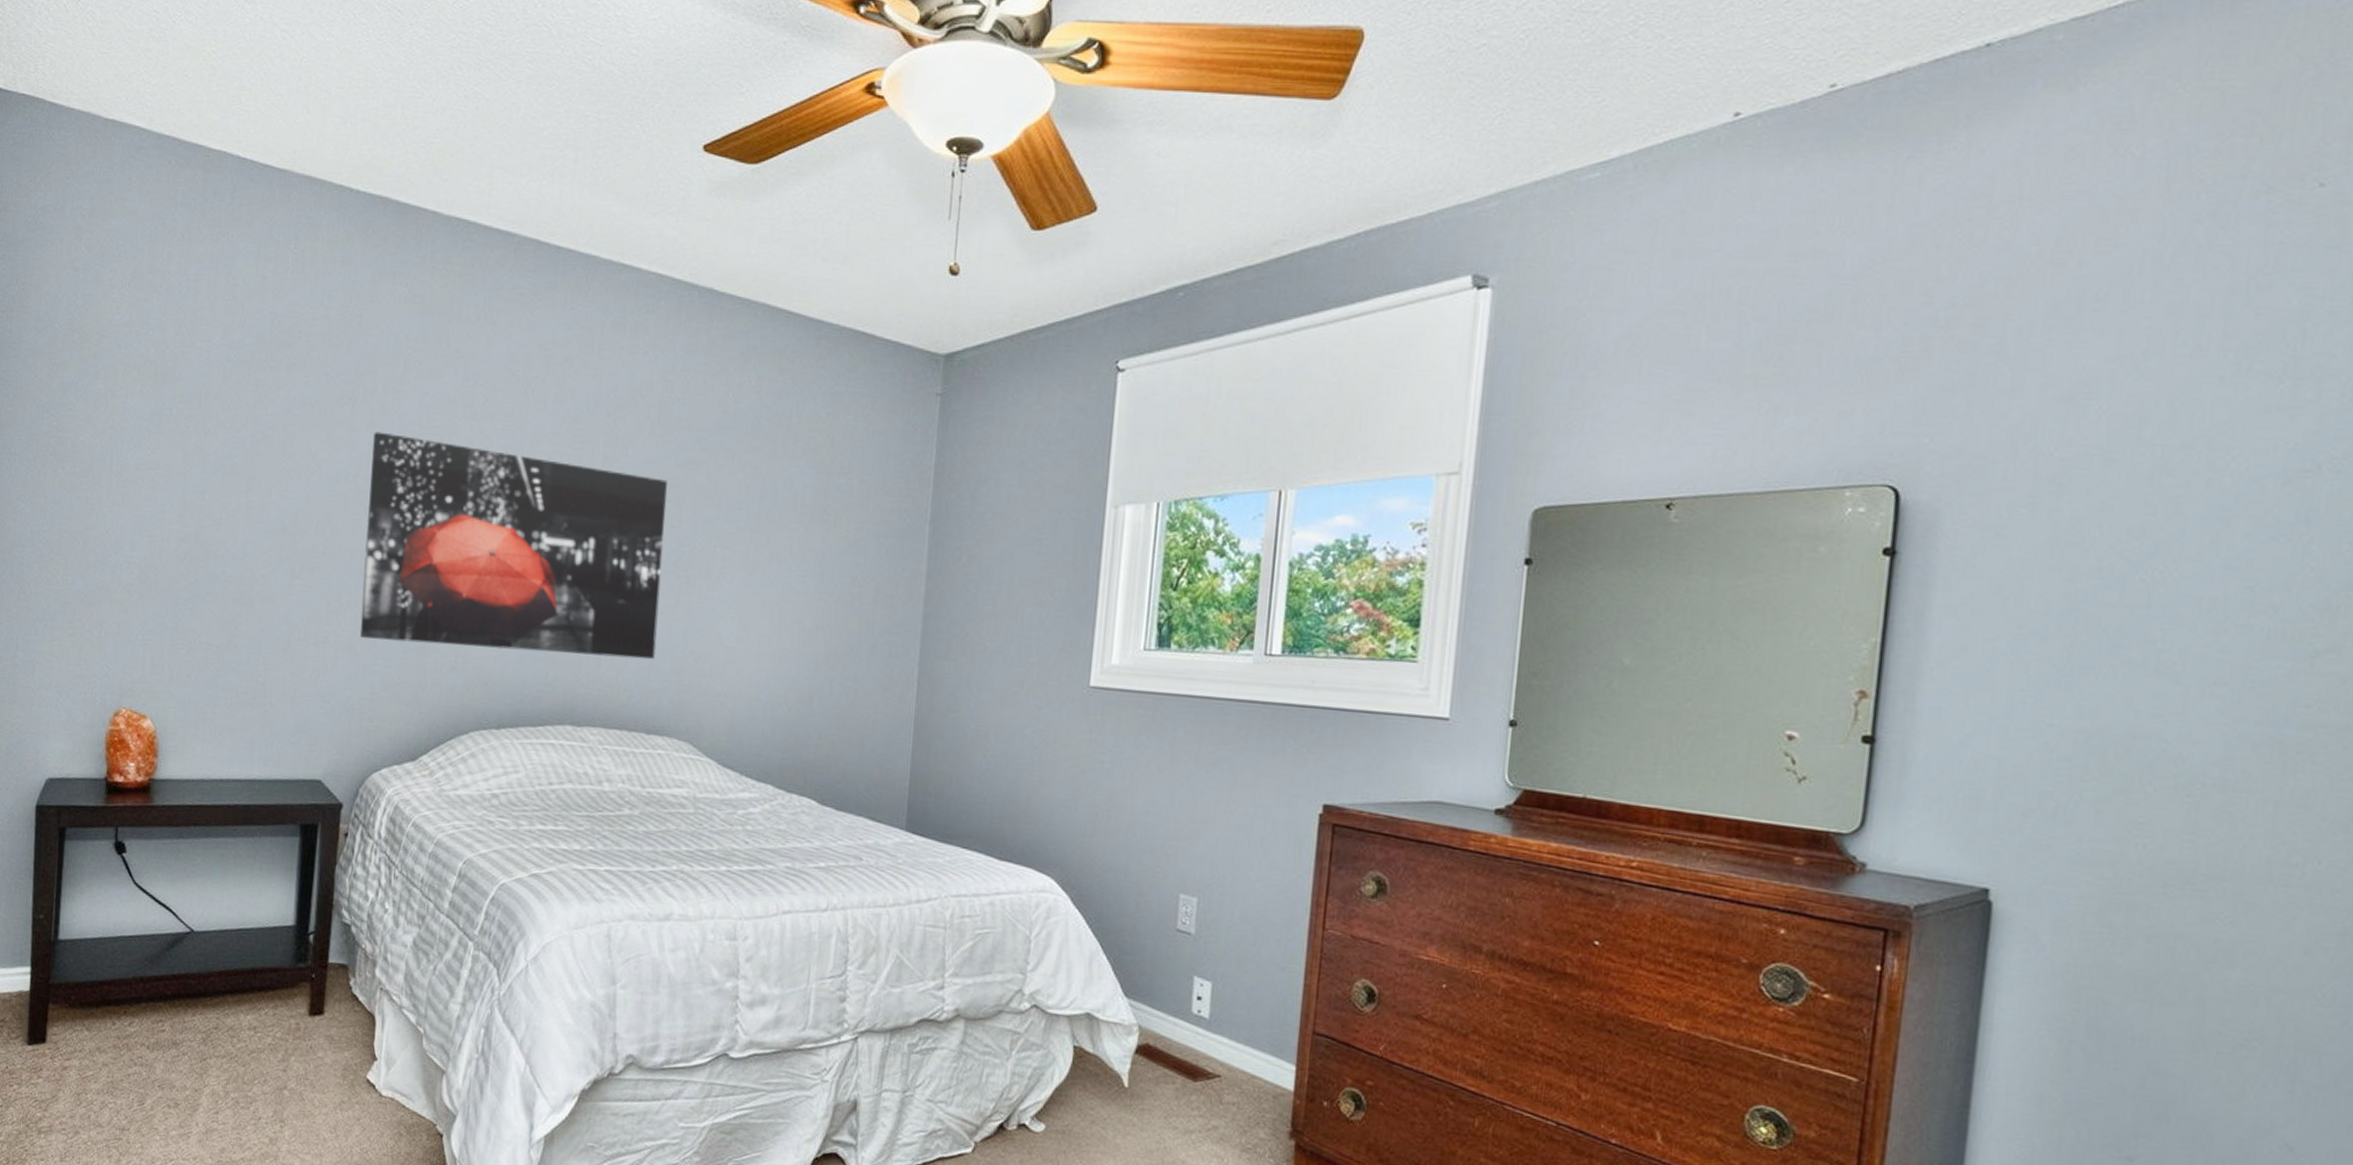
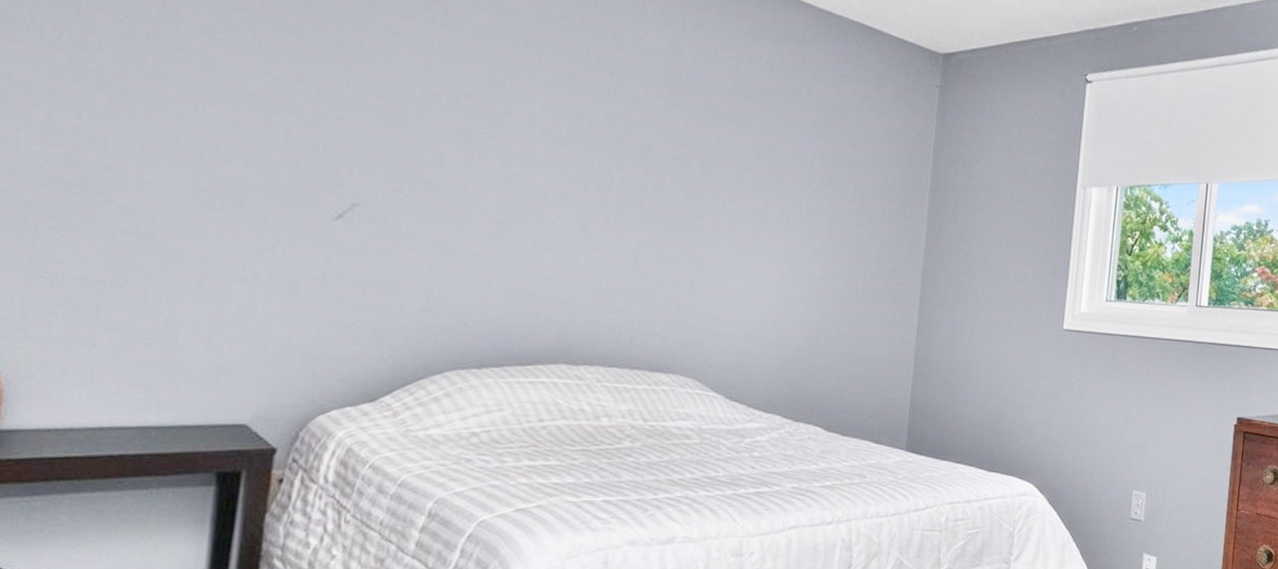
wall art: present [359,431,667,660] -> none [303,65,675,303]

